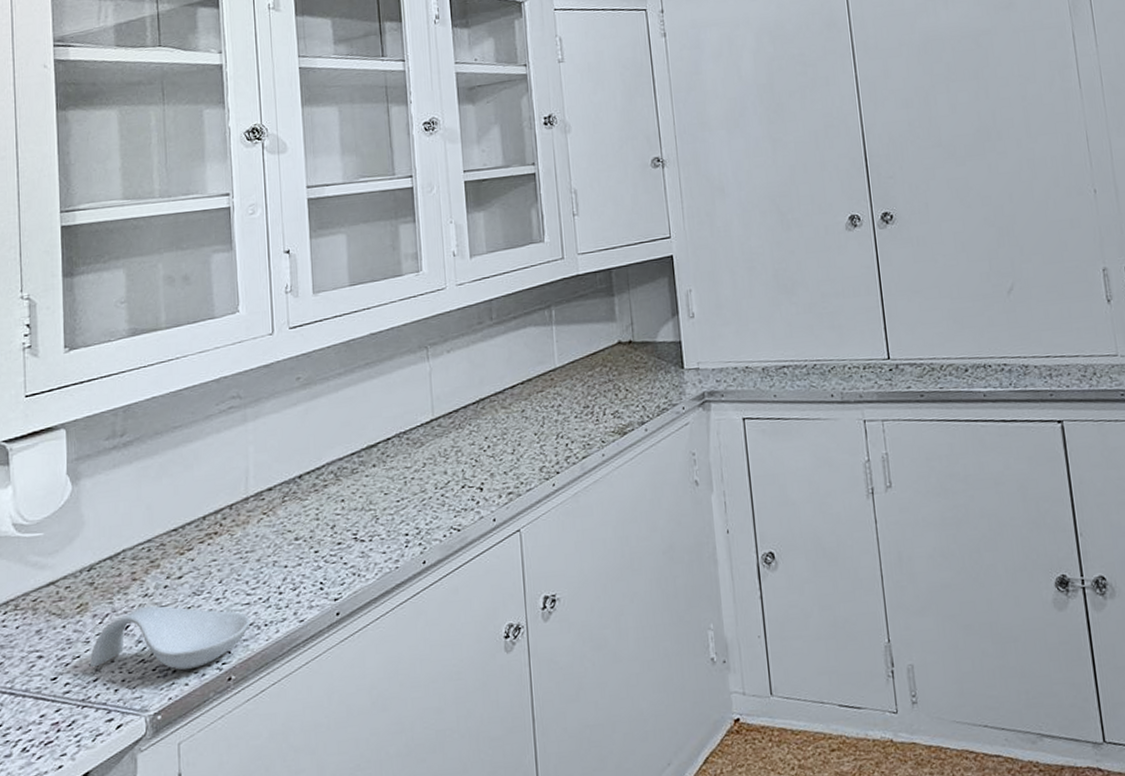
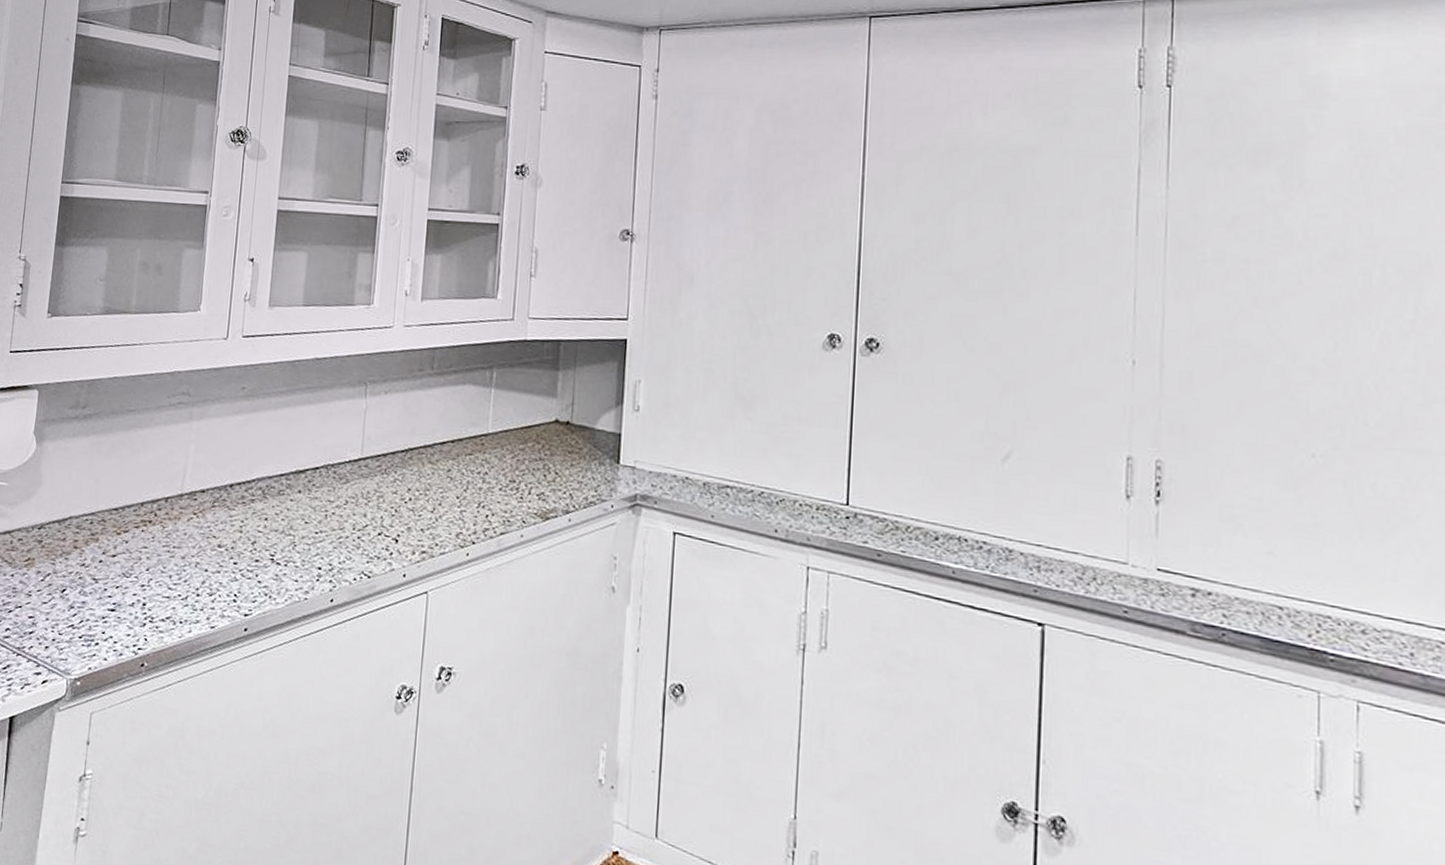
spoon rest: present [89,605,251,671] -> none [28,575,168,646]

